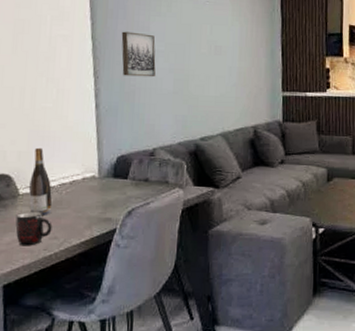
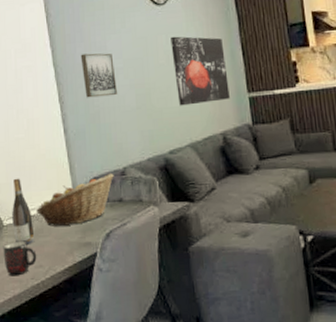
fruit basket: none [57,152,143,201] -> present [36,173,114,227]
wall art: none [214,28,266,96] -> present [170,36,230,106]

